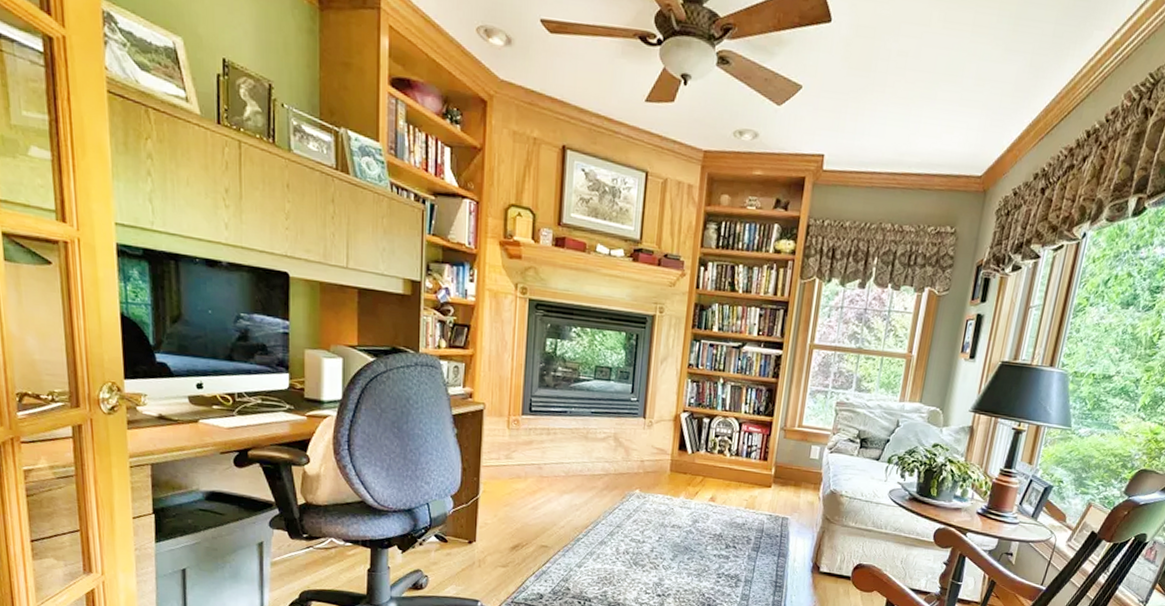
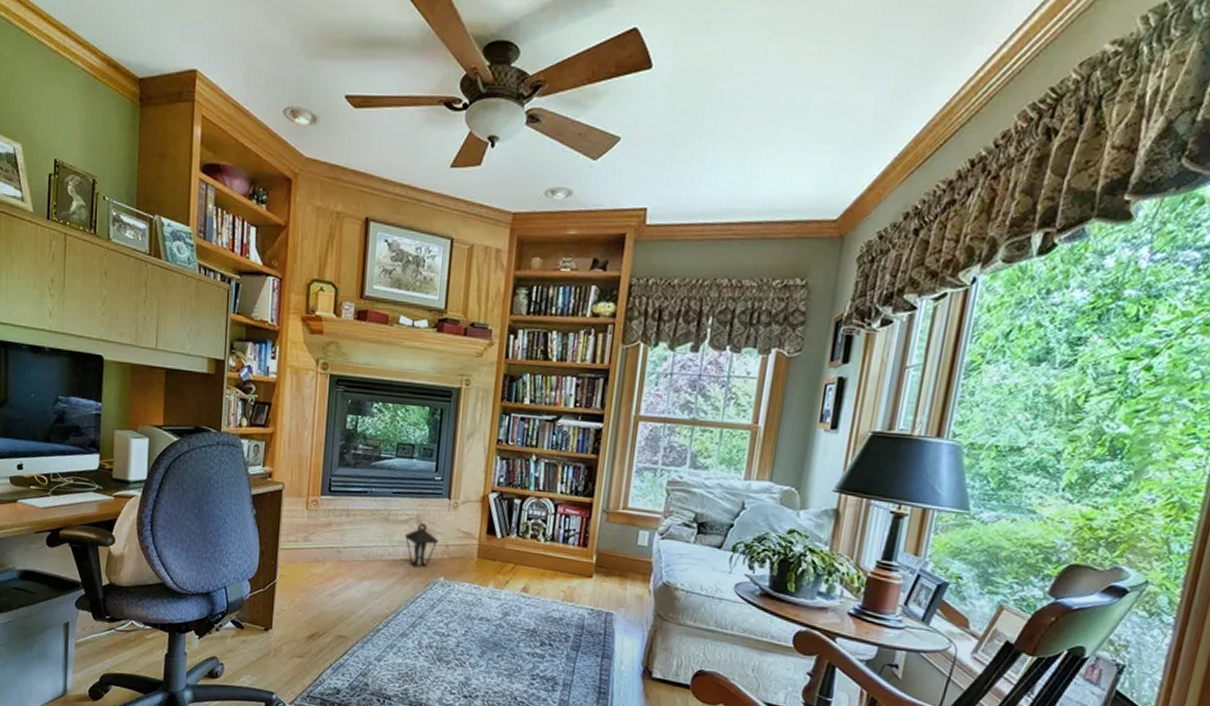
lantern: none [602,441,634,482] -> present [404,523,438,568]

